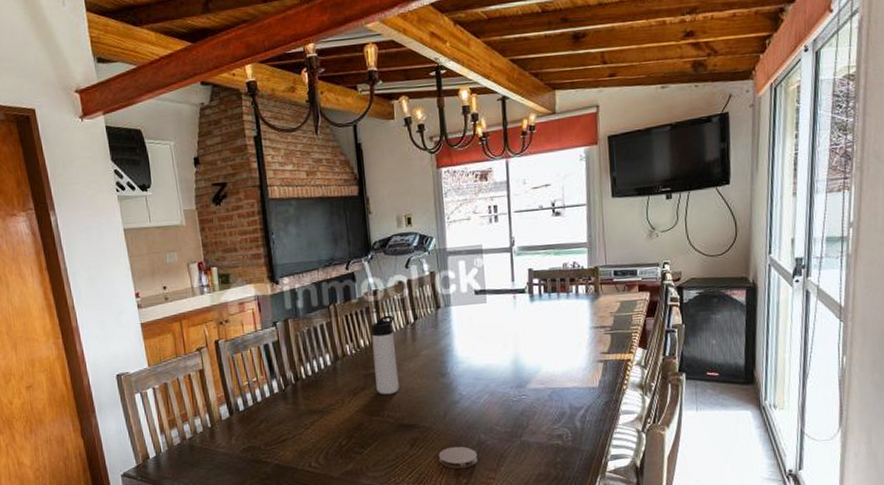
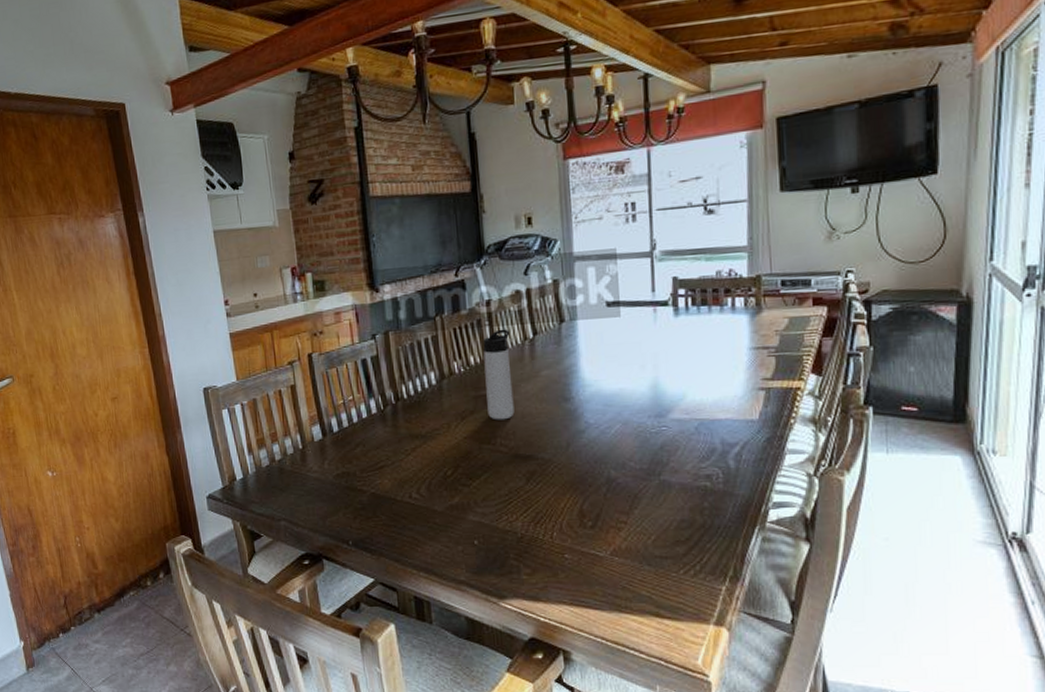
coaster: present [438,446,478,469] -> none [559,483,607,510]

